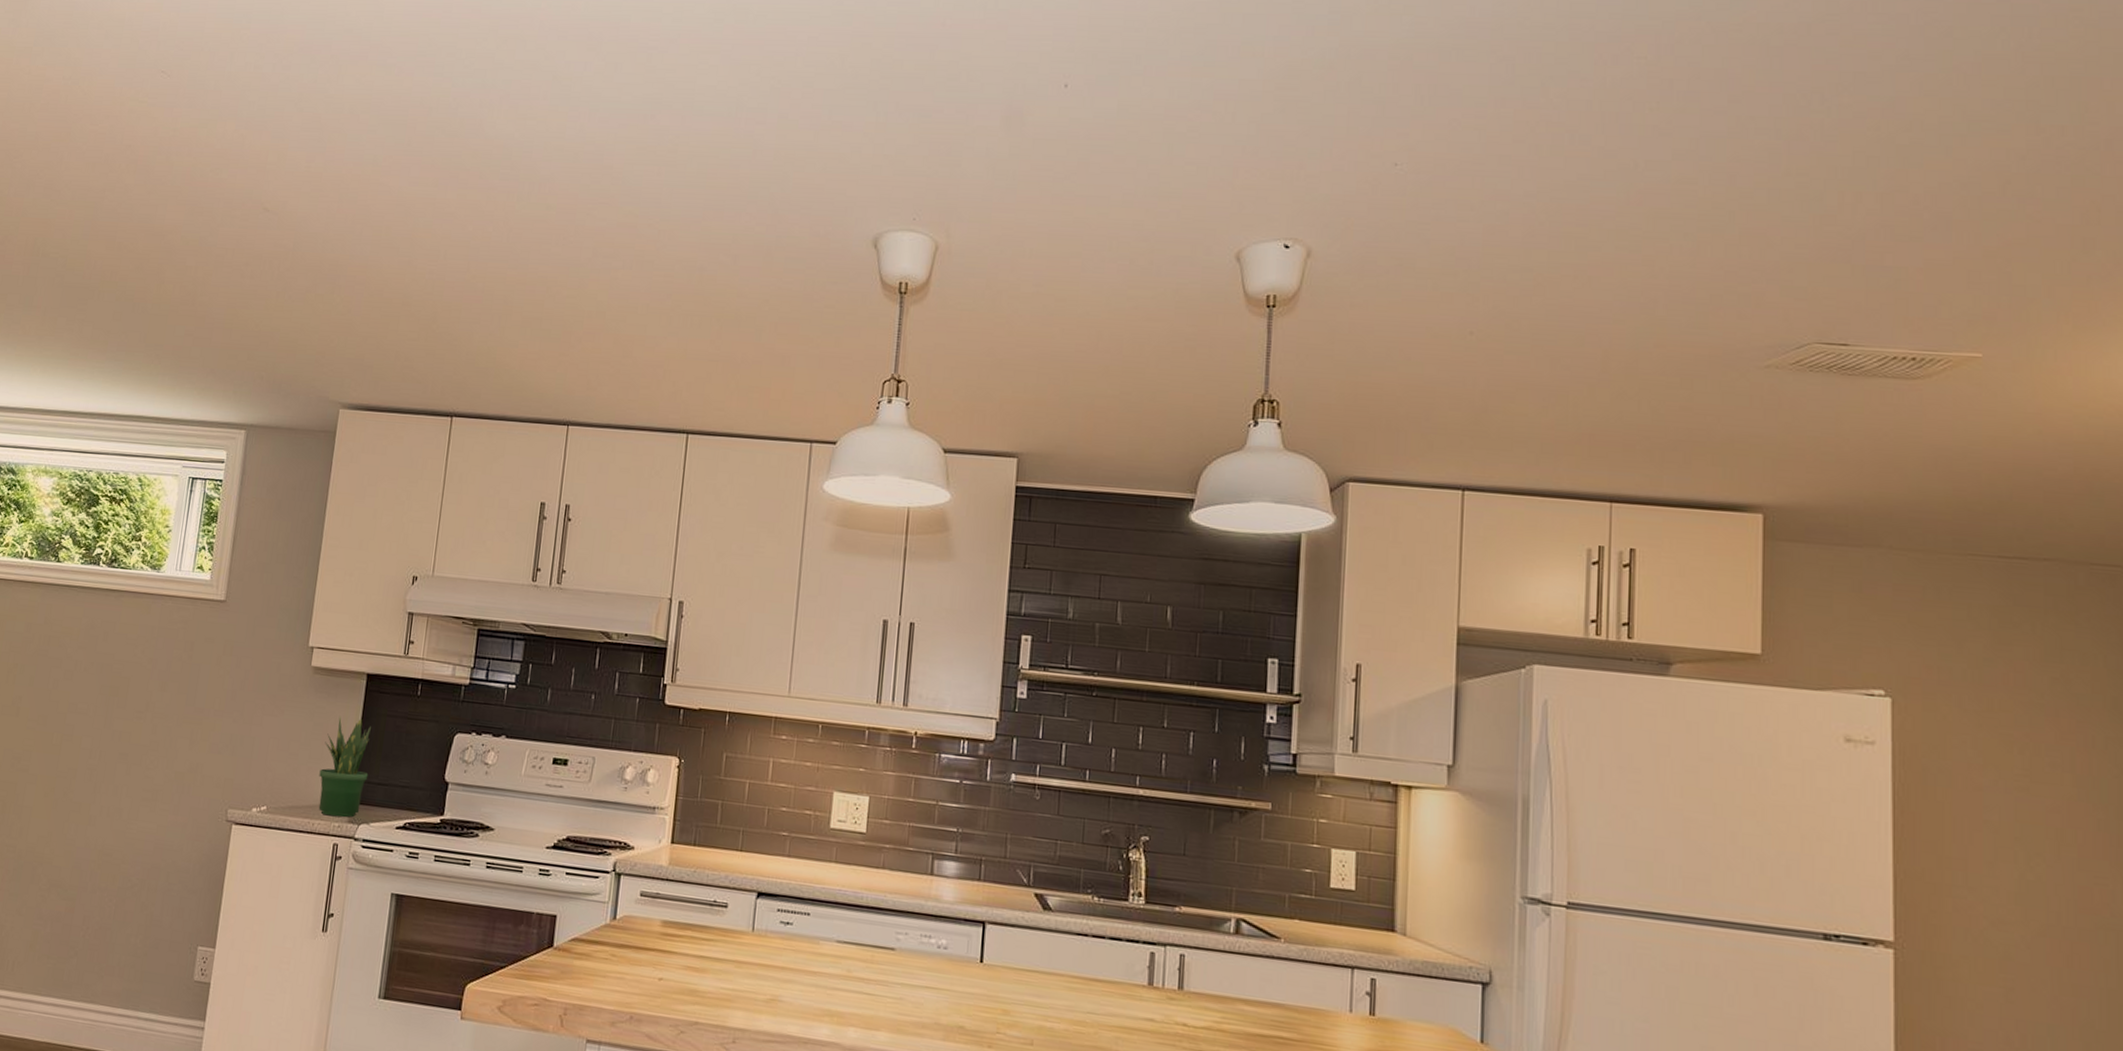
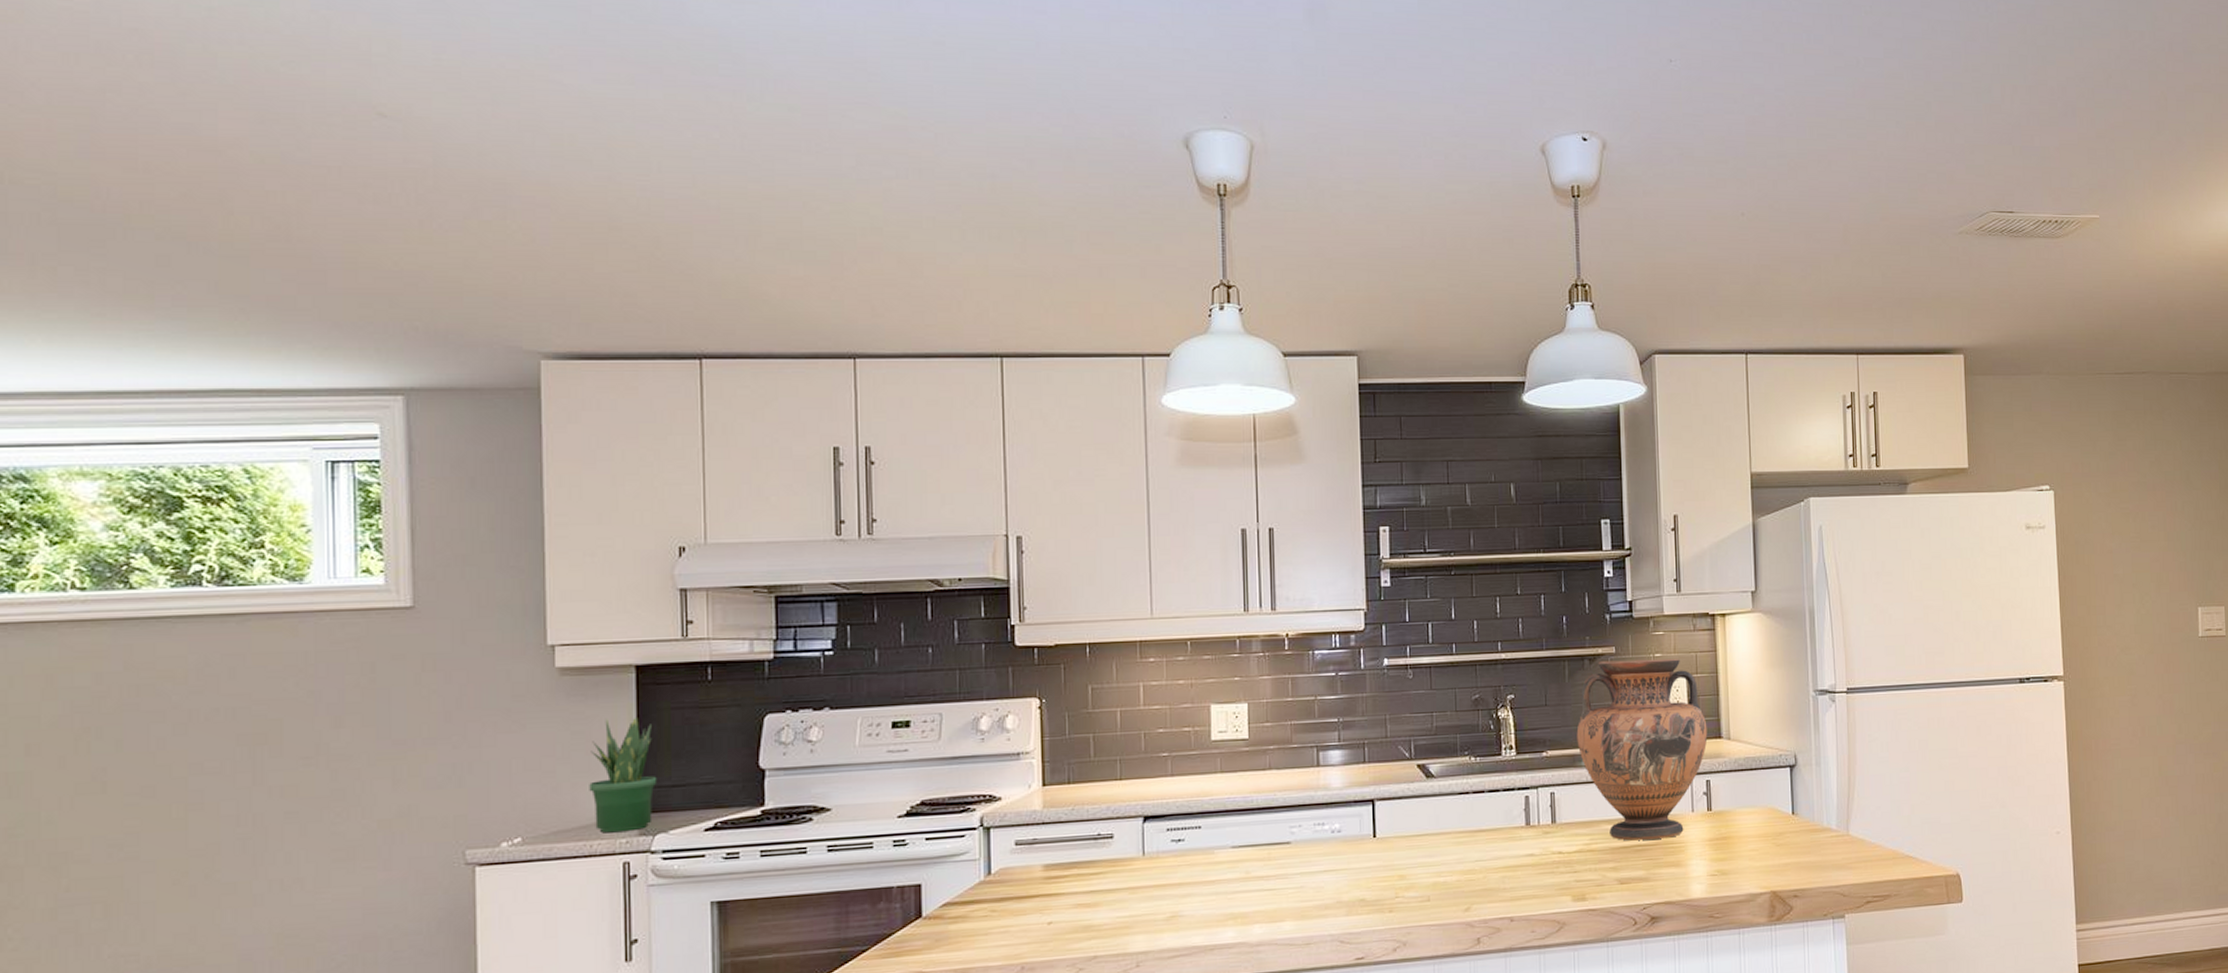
vase: none [1216,816,1378,1037] -> present [1576,658,1708,841]

